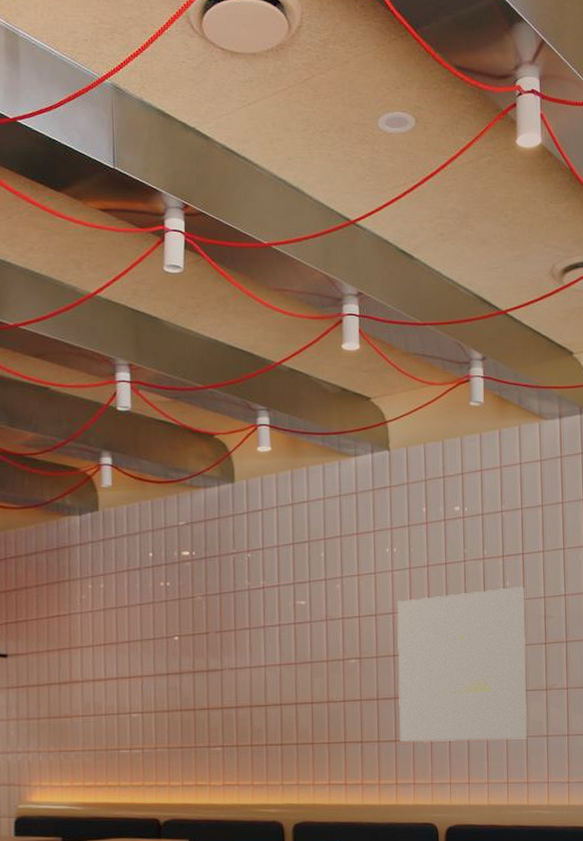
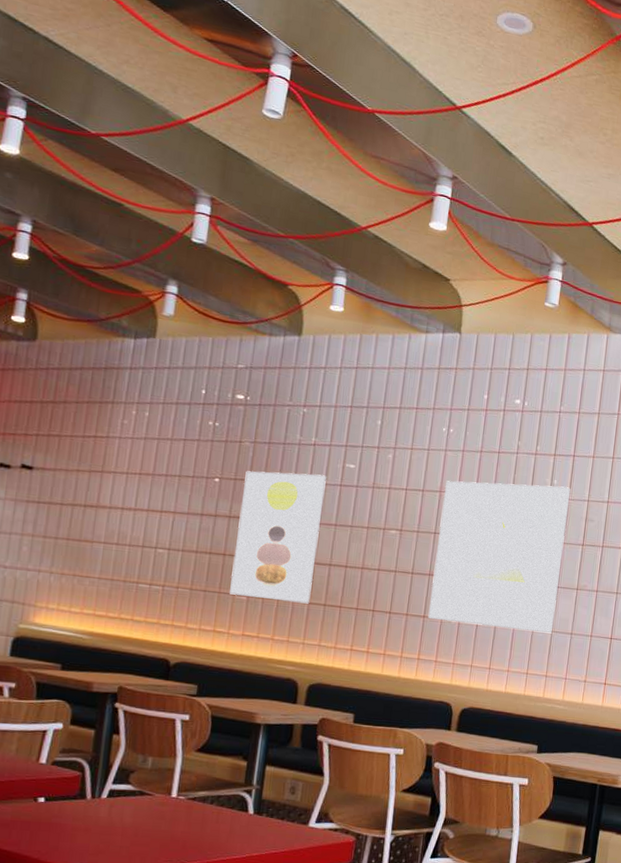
wall art: none [202,616,282,747] -> present [230,471,326,604]

